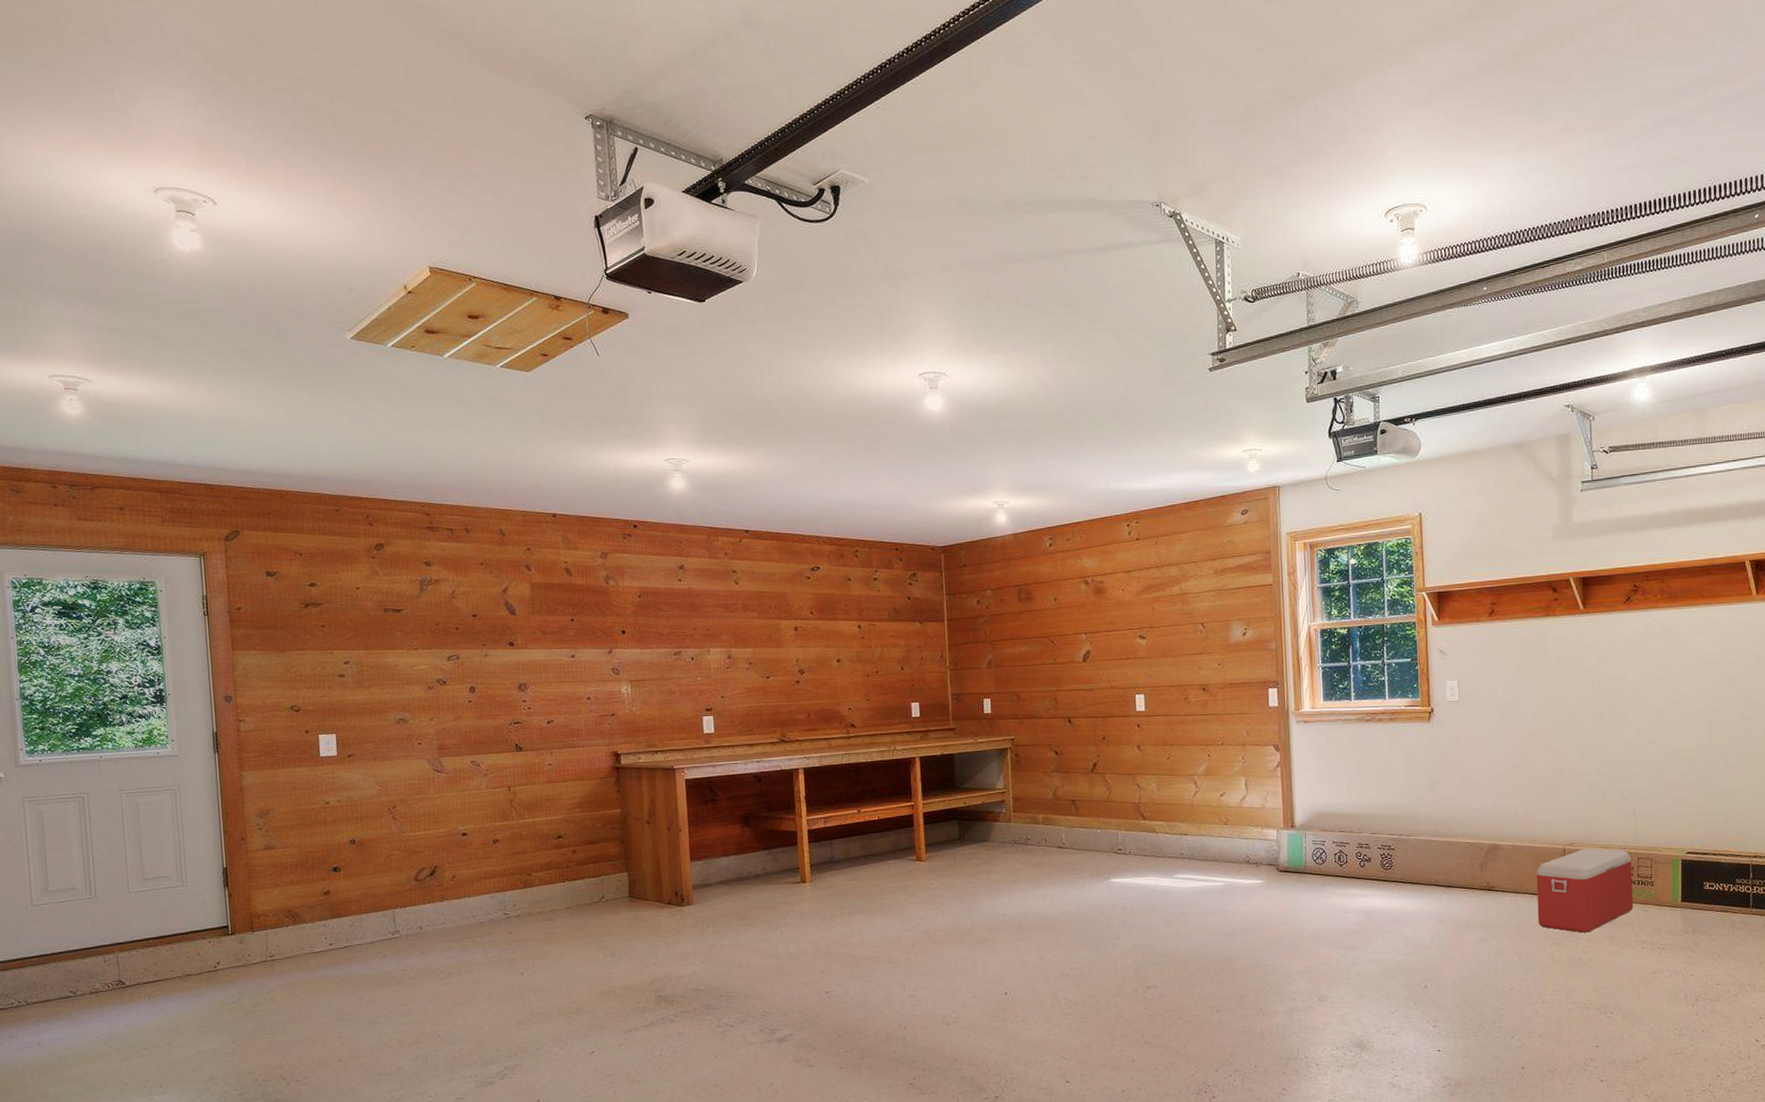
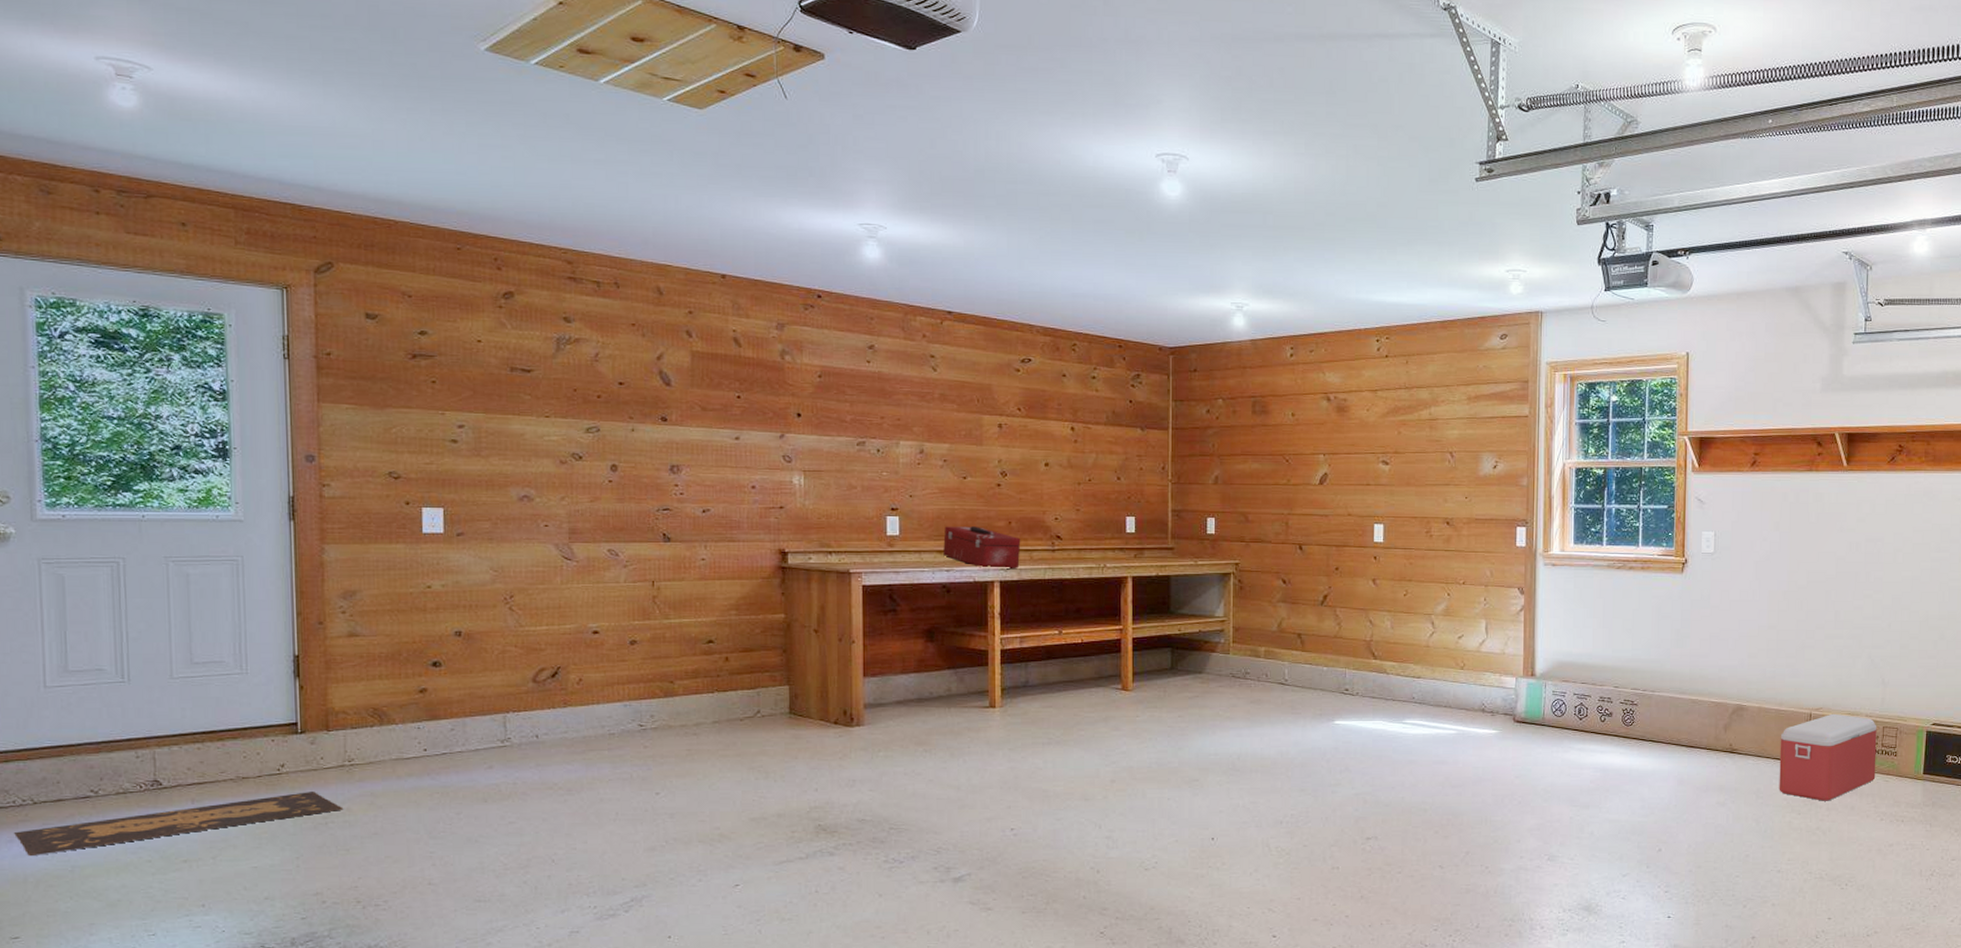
doormat: none [12,984,268,1050] -> present [13,792,344,857]
toolbox: none [752,720,820,759] -> present [943,526,1021,570]

